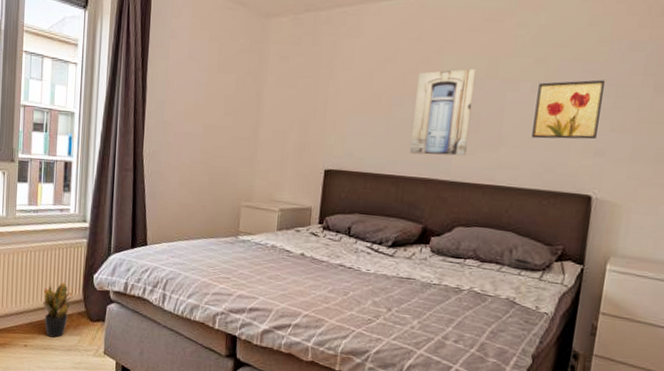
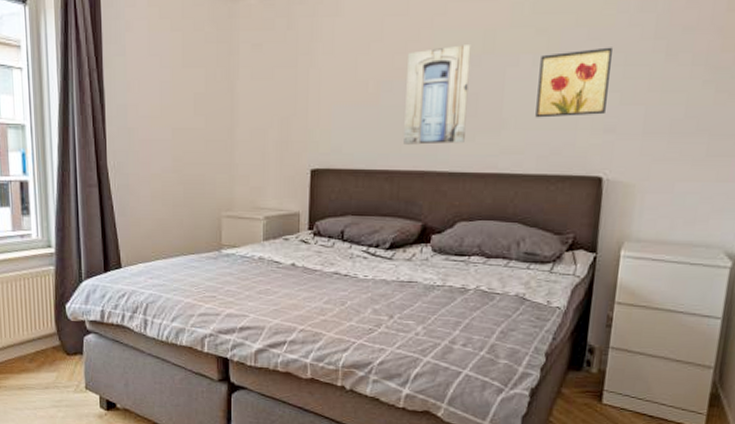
potted plant: present [42,282,74,338] -> none [11,315,46,376]

